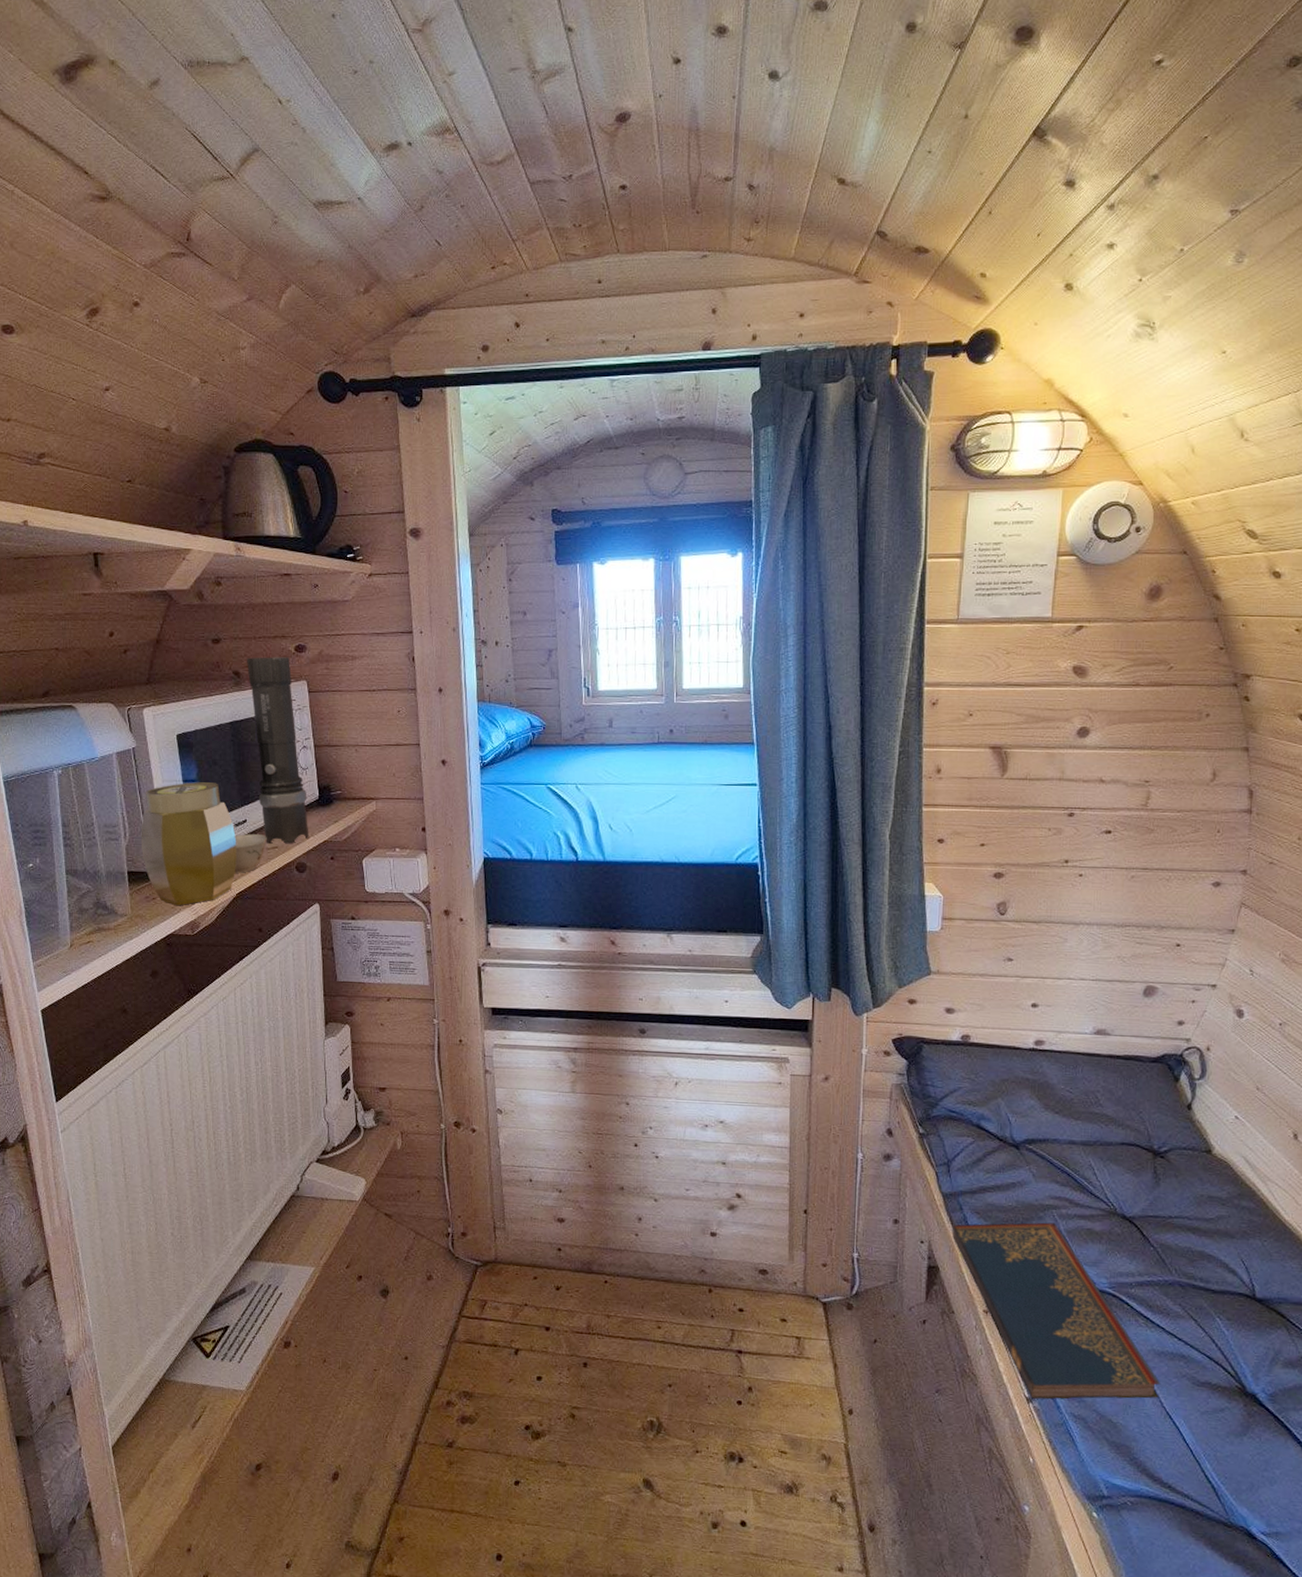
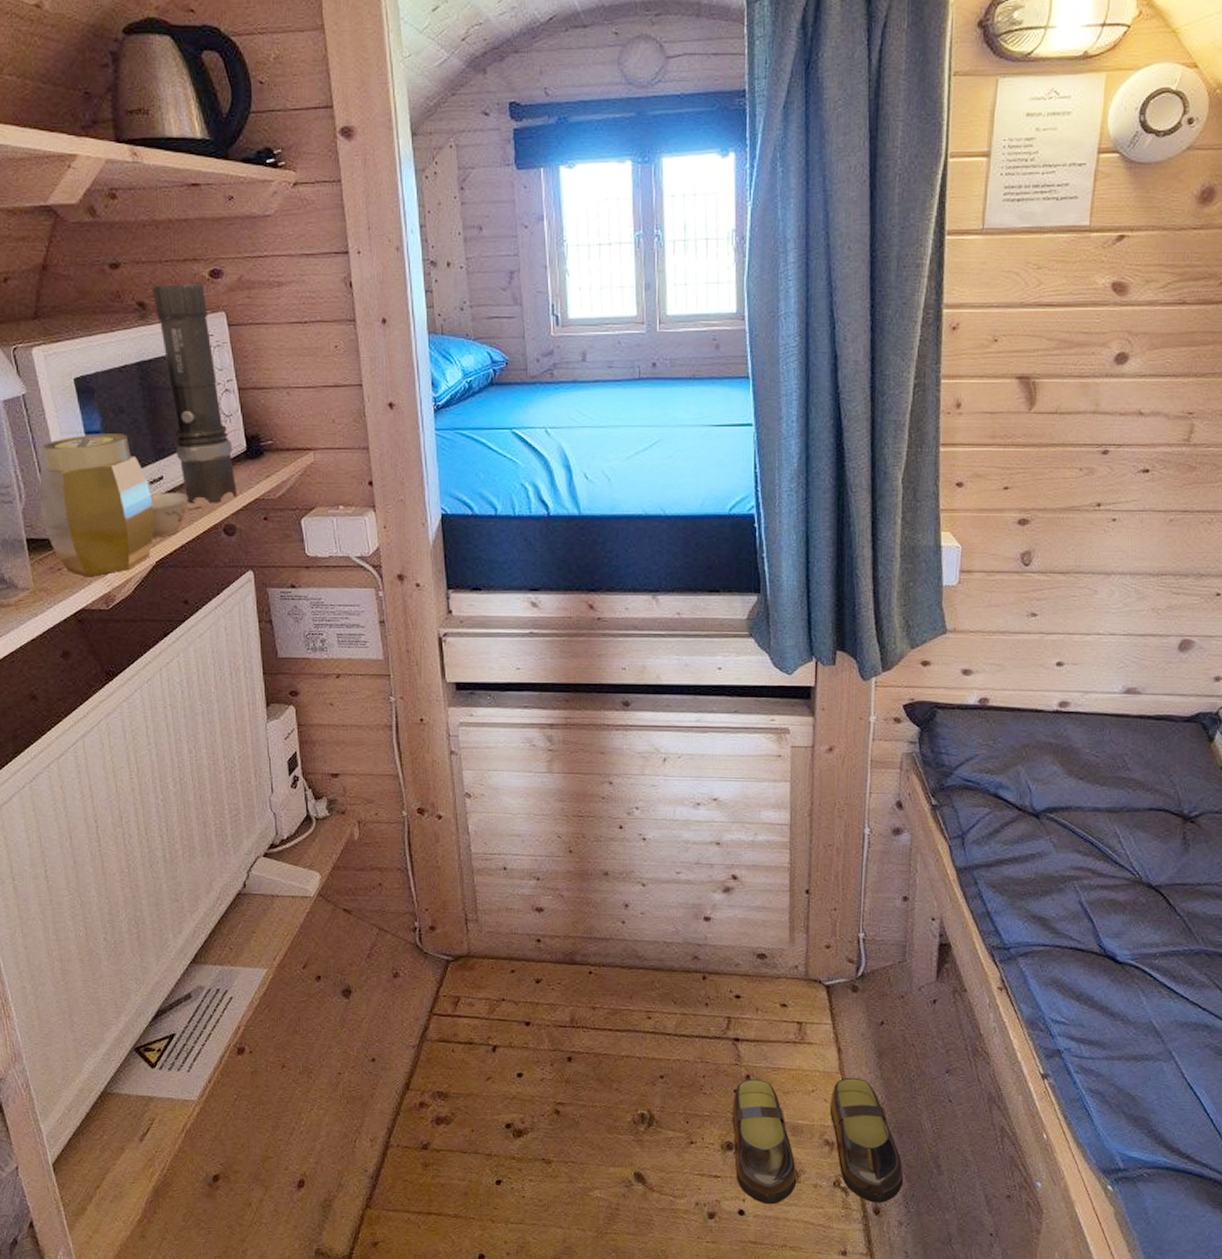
slippers: none [735,1391,896,1520] -> present [732,1077,903,1205]
hardcover book: present [952,1222,1161,1399] -> none [966,894,1183,1075]

